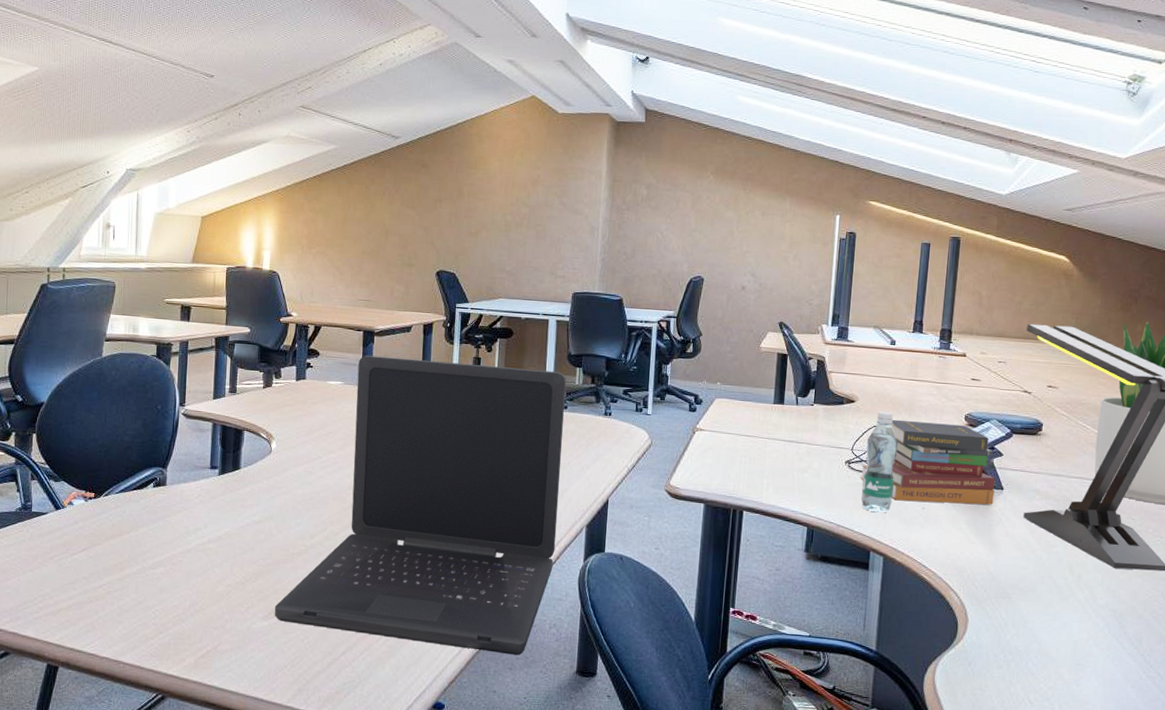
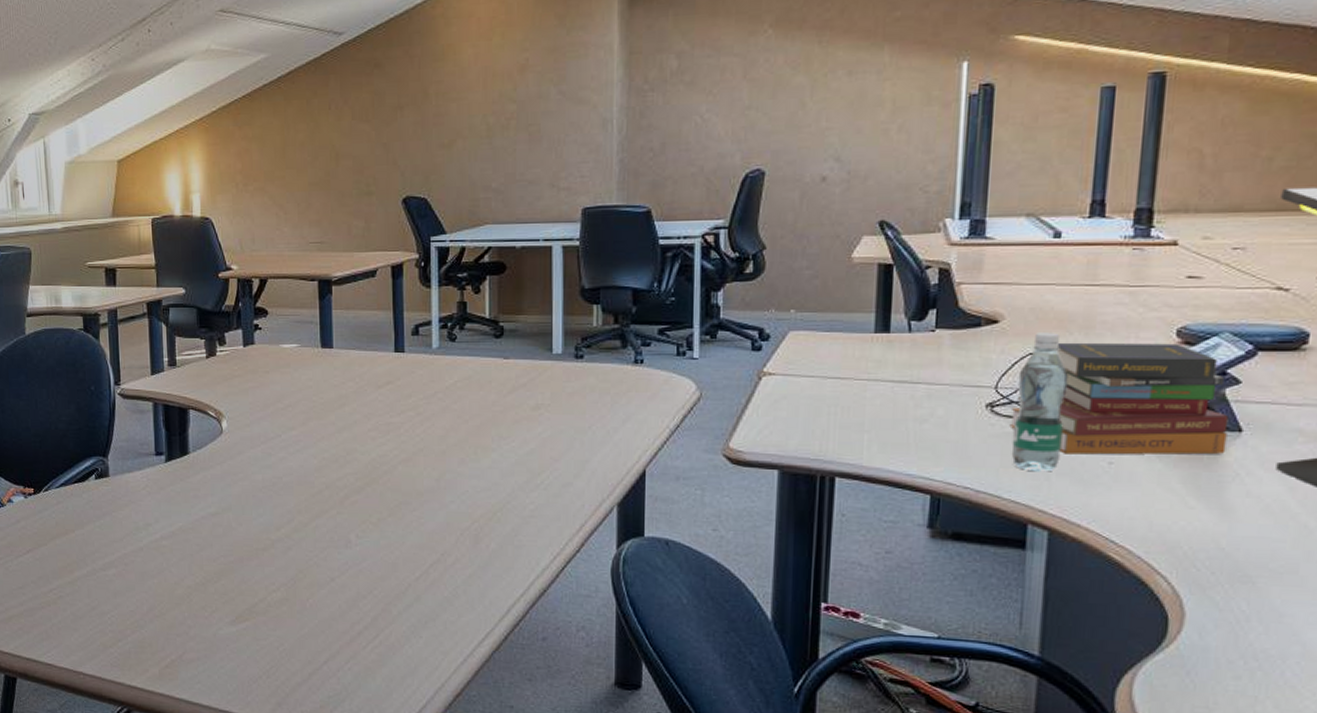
laptop: present [274,355,566,656] -> none [242,309,580,664]

